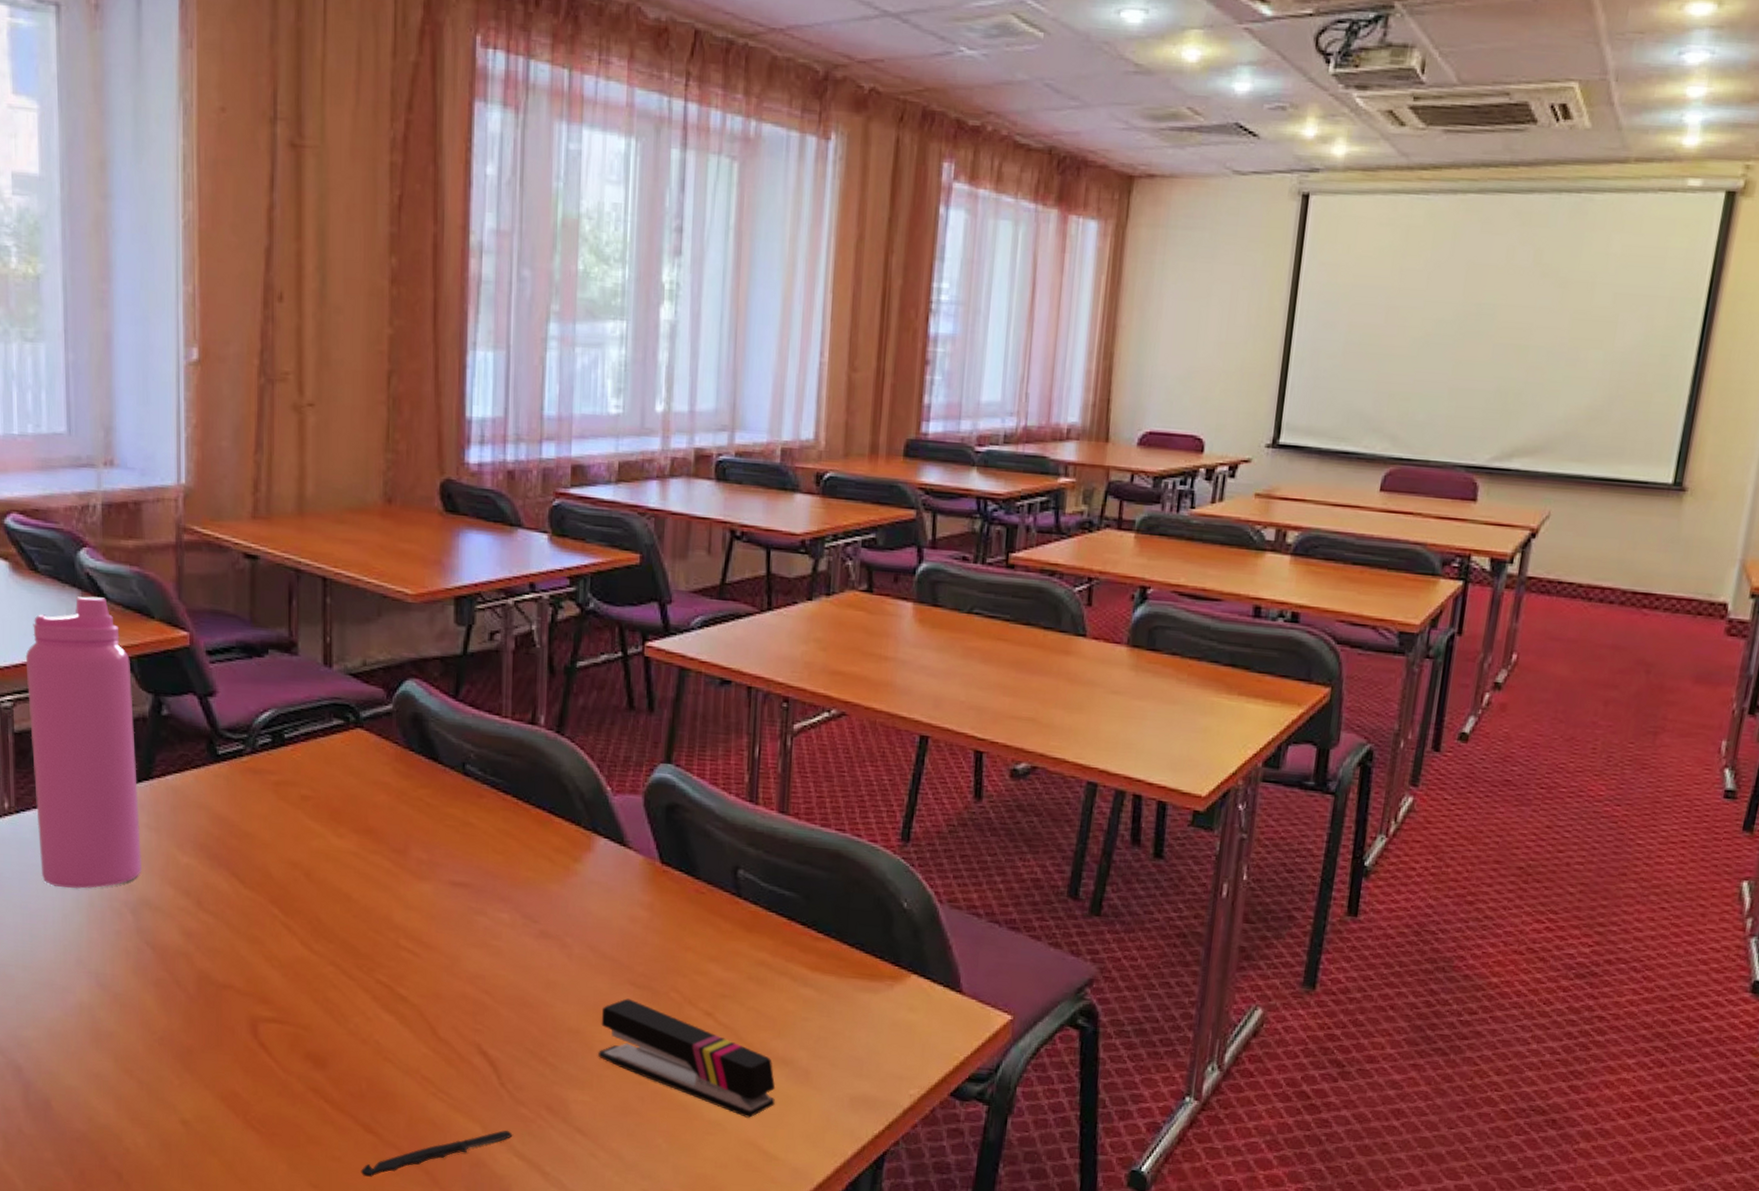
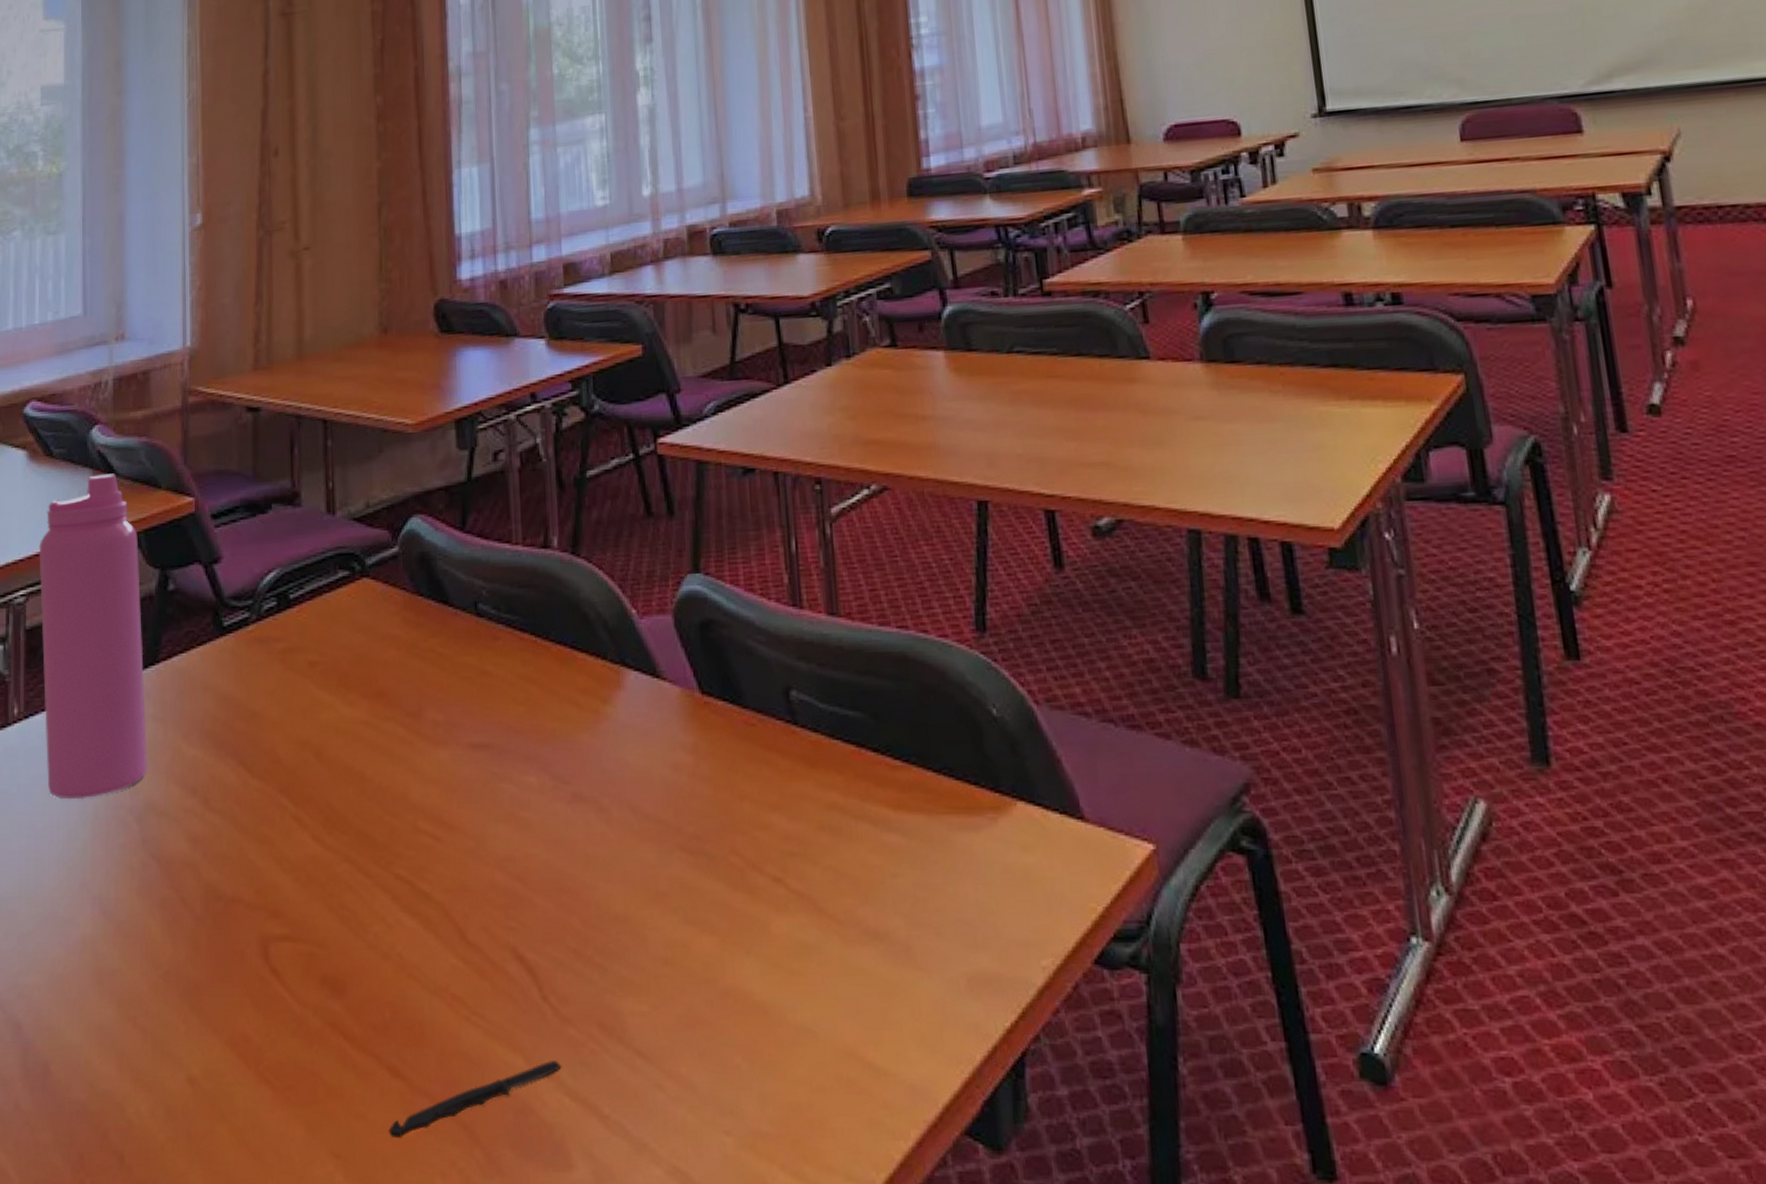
stapler: present [598,998,776,1118] -> none [651,869,875,1018]

